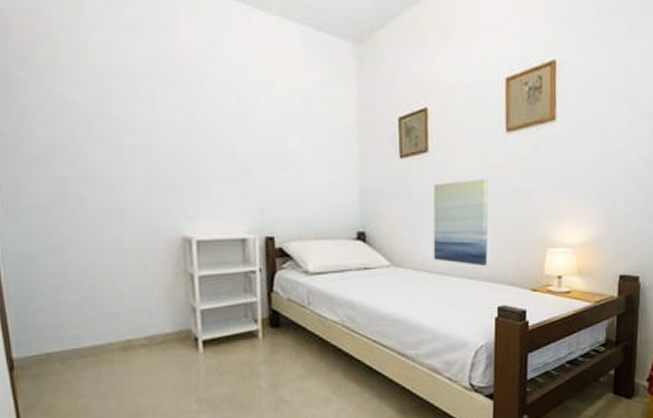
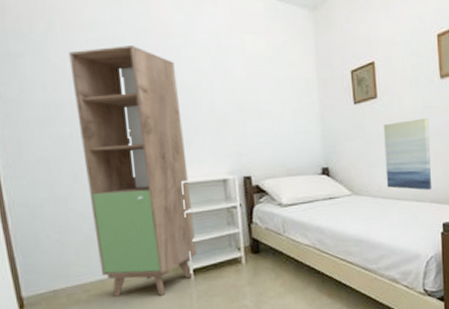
cabinet: none [74,76,209,369] -> present [68,46,198,297]

